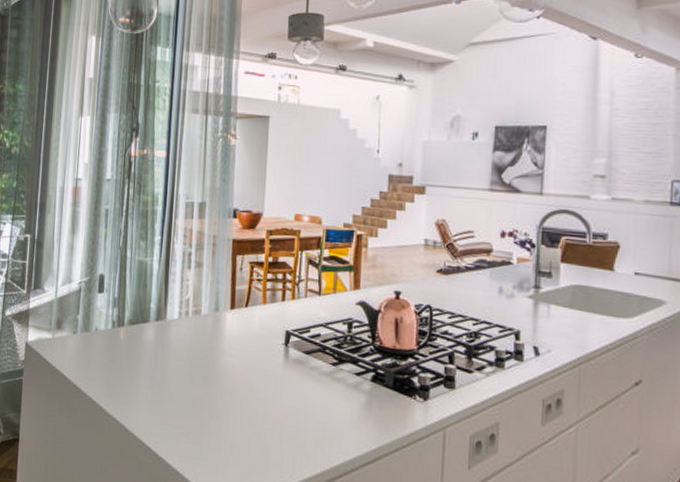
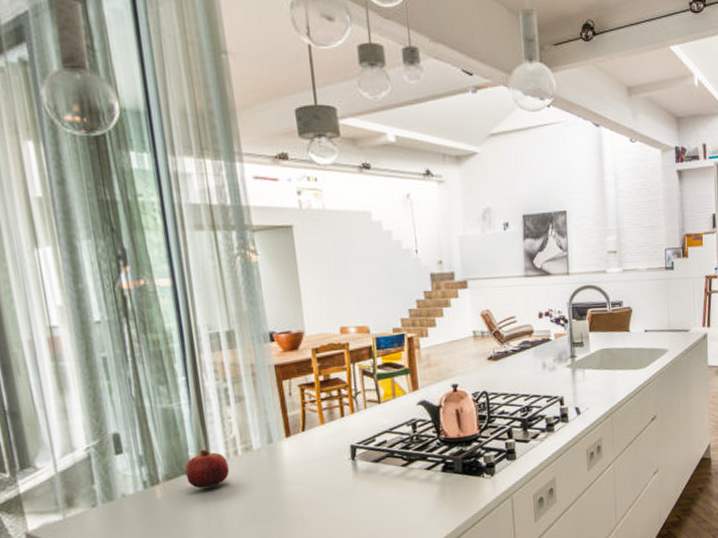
fruit: none [145,304,180,340] -> present [185,449,230,489]

